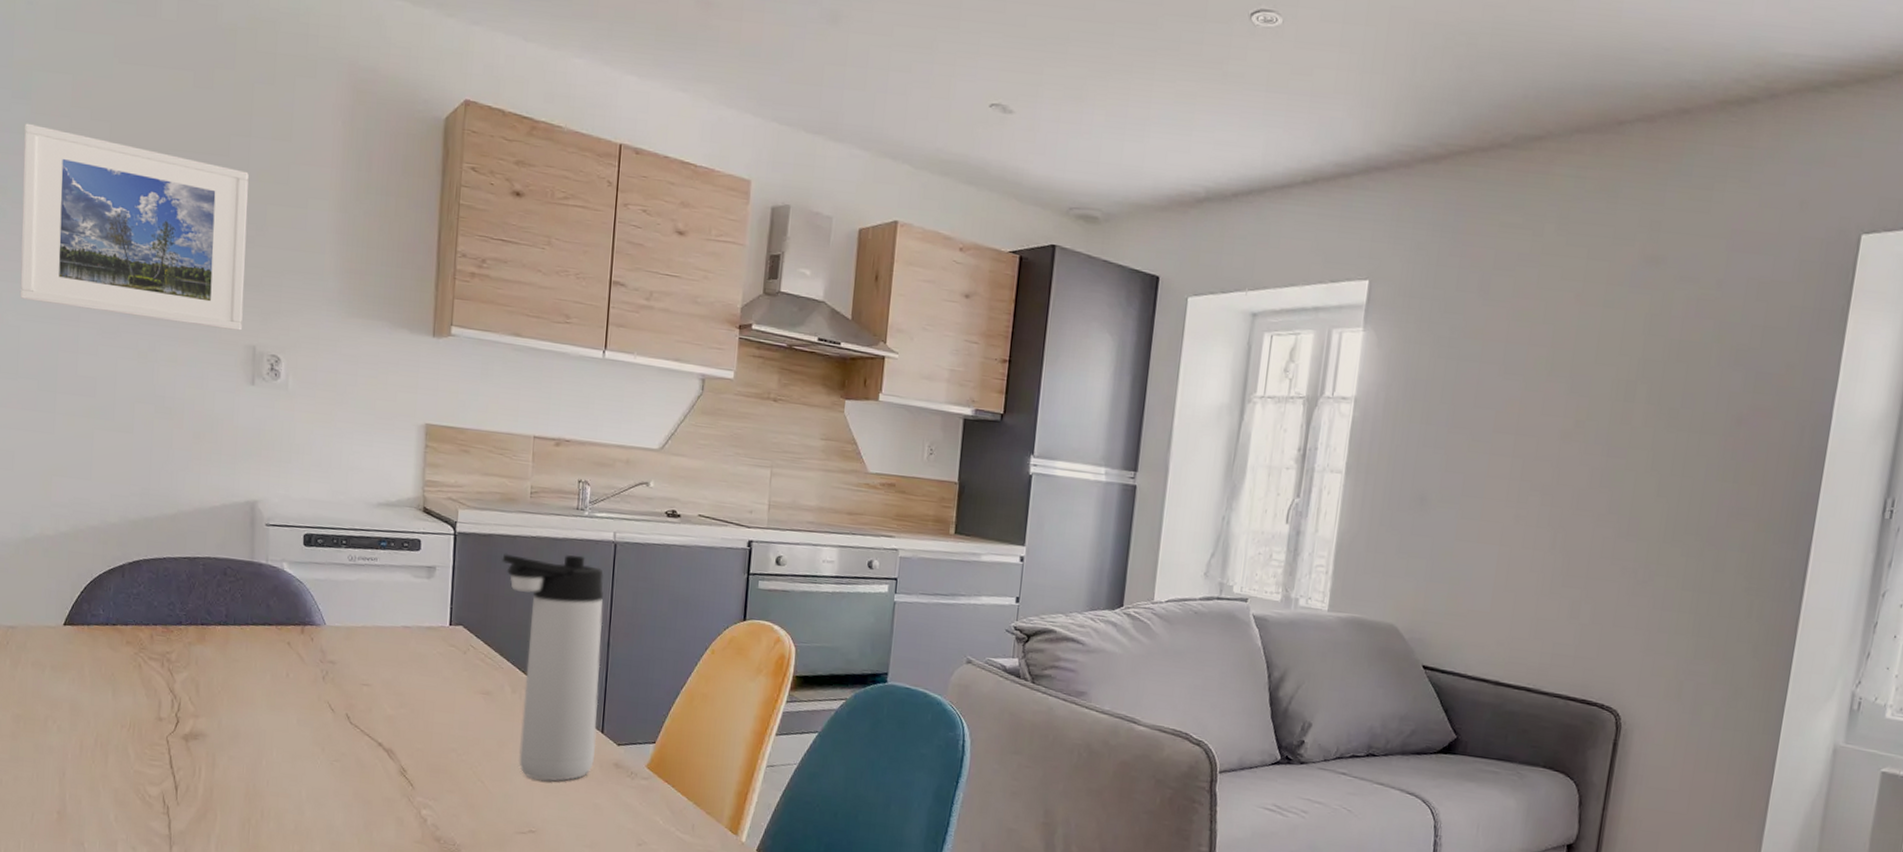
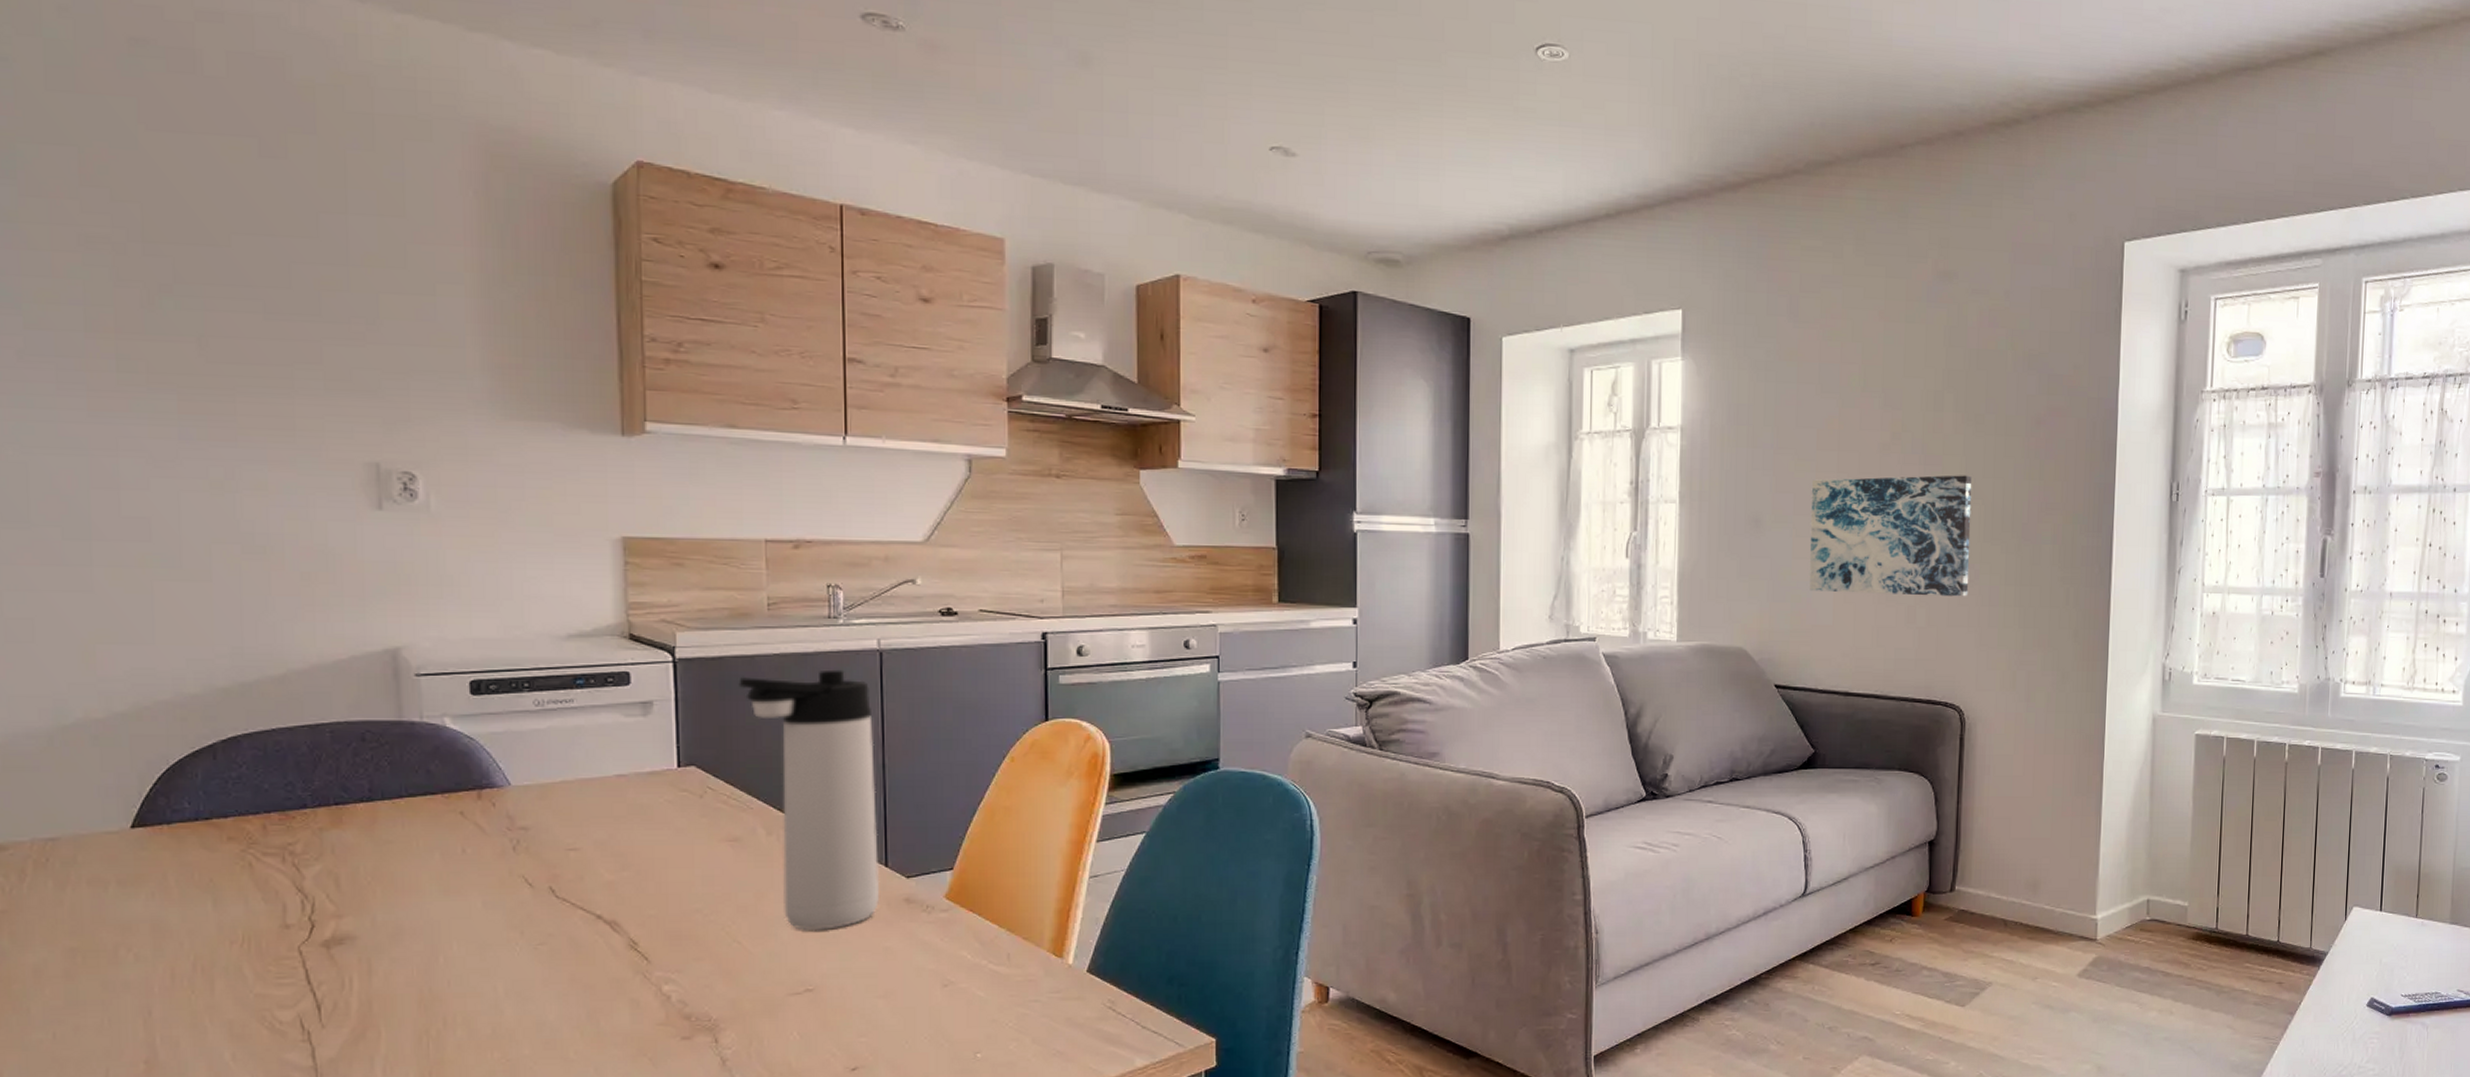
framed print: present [19,123,249,331] -> none [11,208,358,446]
wall art: none [1469,462,1658,598] -> present [1810,475,1972,597]

